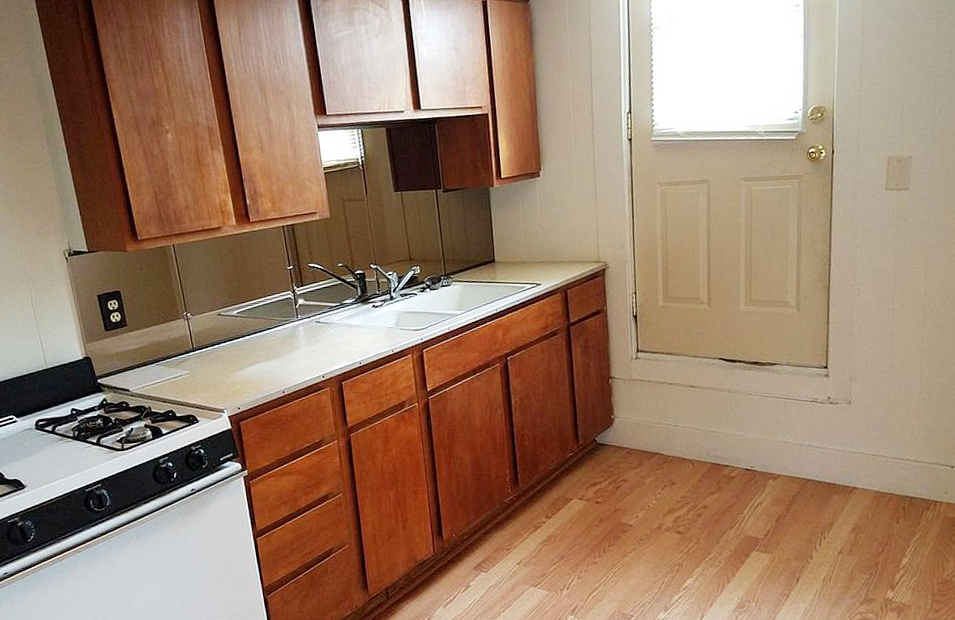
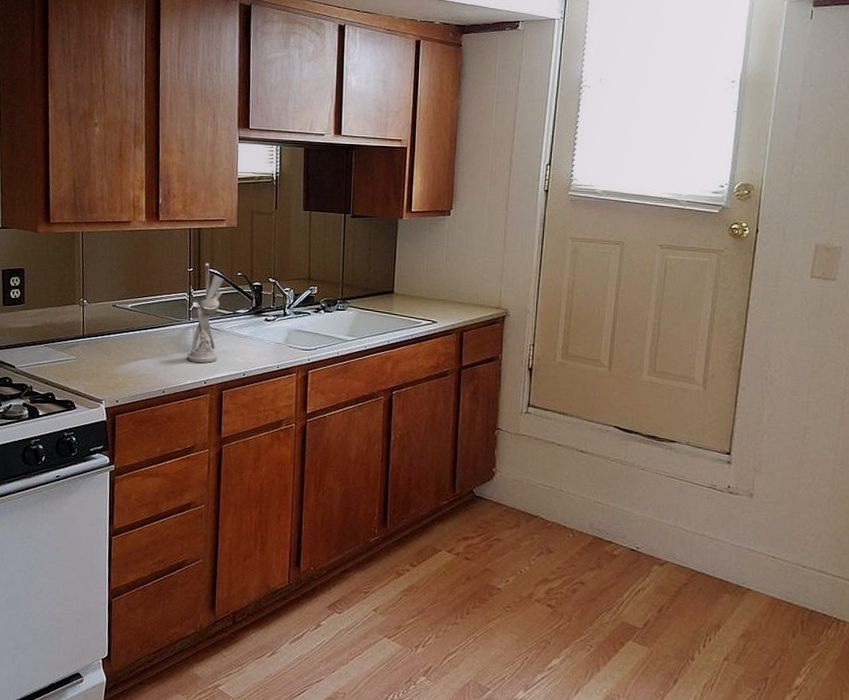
utensil holder: none [301,257,332,359] -> present [187,262,225,363]

